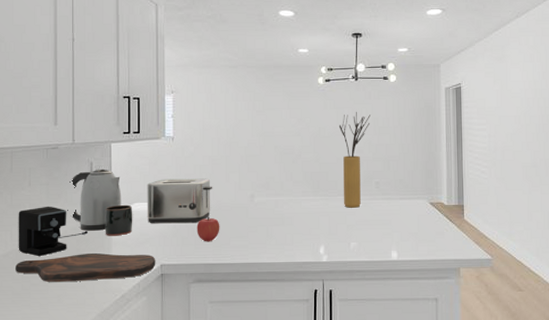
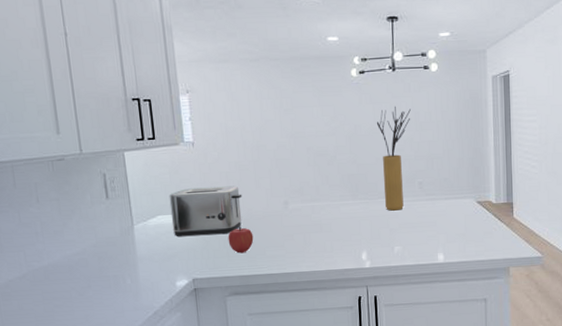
cutting board: present [15,252,156,283] -> none [34,269,188,303]
coffee maker: present [18,206,88,256] -> none [29,223,109,276]
kettle: present [69,169,122,231] -> none [82,180,144,248]
mug: present [105,204,133,236] -> none [125,217,158,252]

